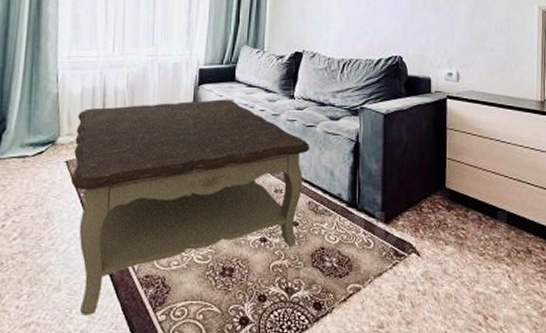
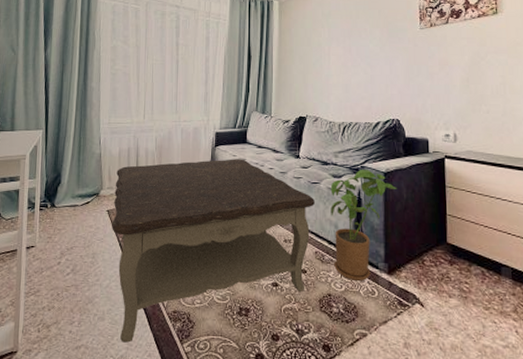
house plant: none [326,111,398,233] -> present [330,170,397,282]

